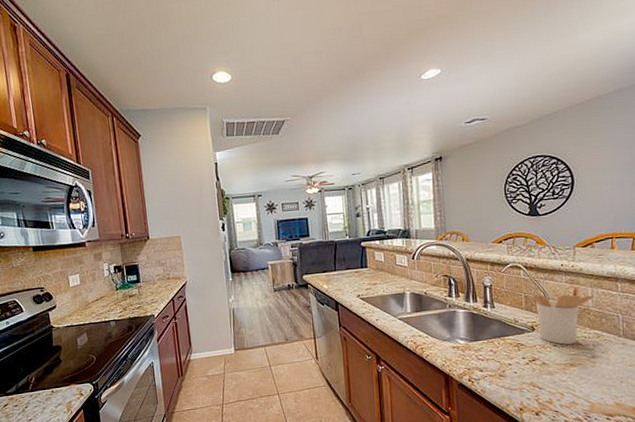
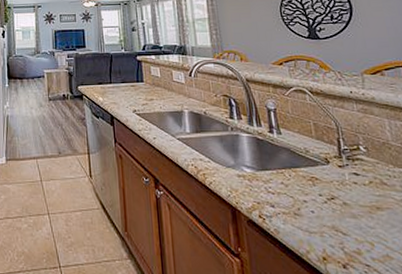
utensil holder: present [532,285,593,345] -> none [322,115,392,183]

